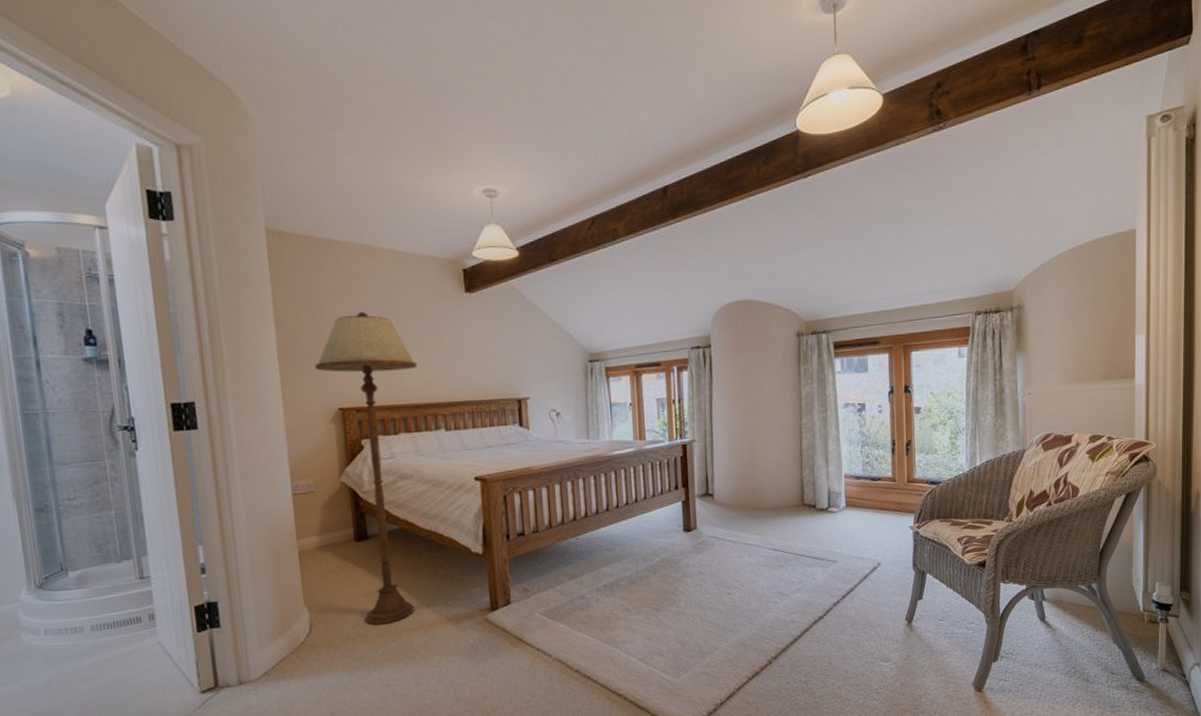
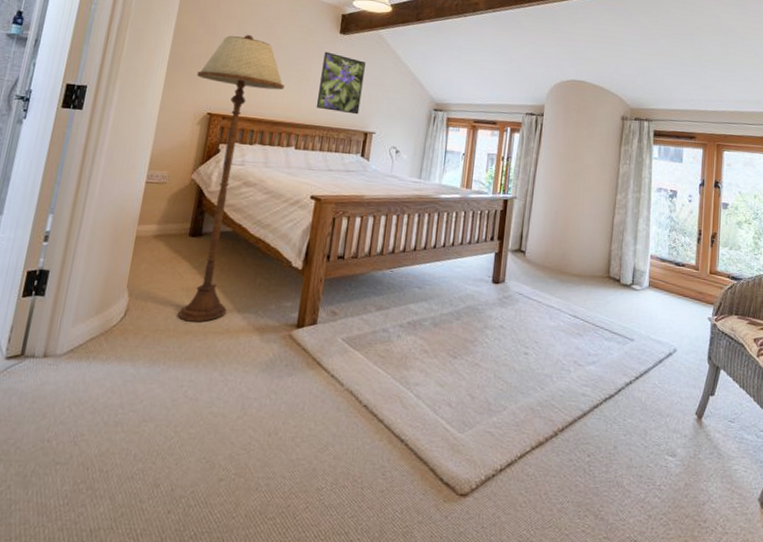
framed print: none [453,316,507,383] -> present [316,51,366,115]

